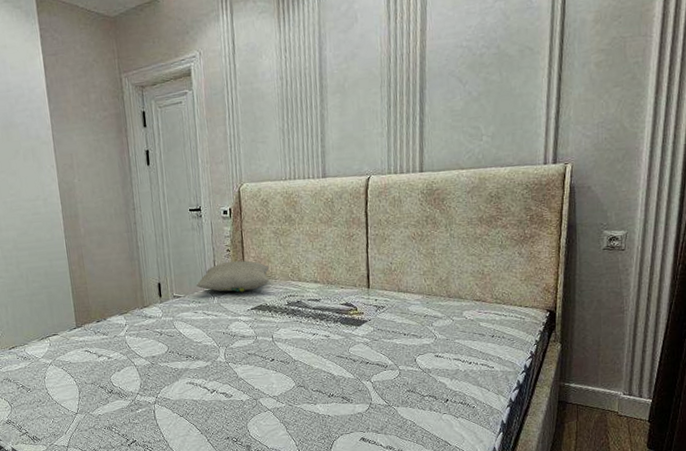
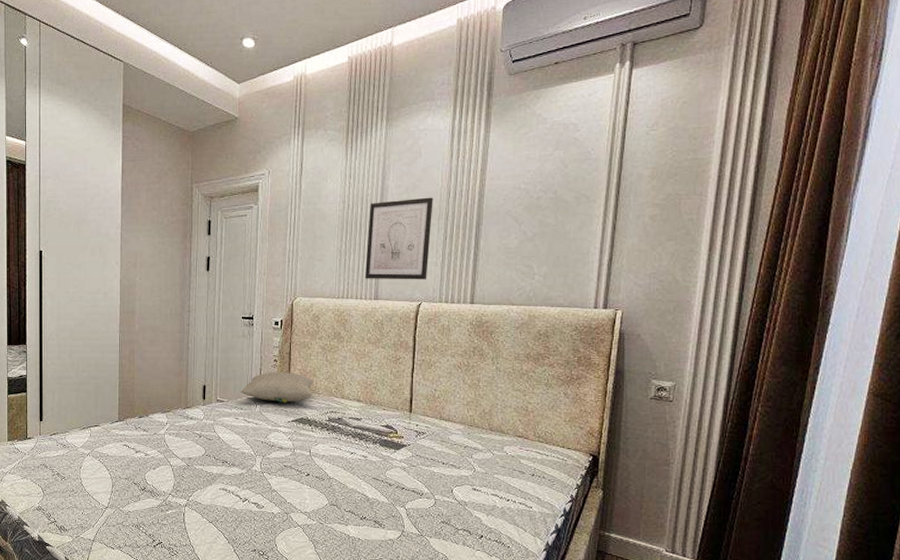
wall art: none [308,64,374,158] -> present [364,197,433,280]

